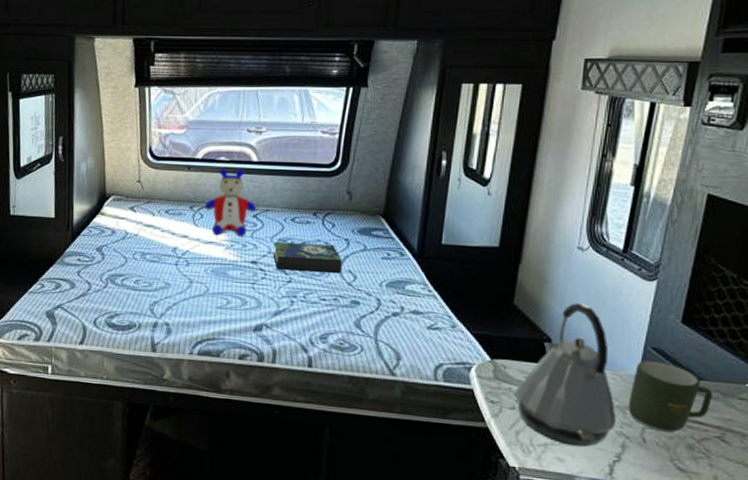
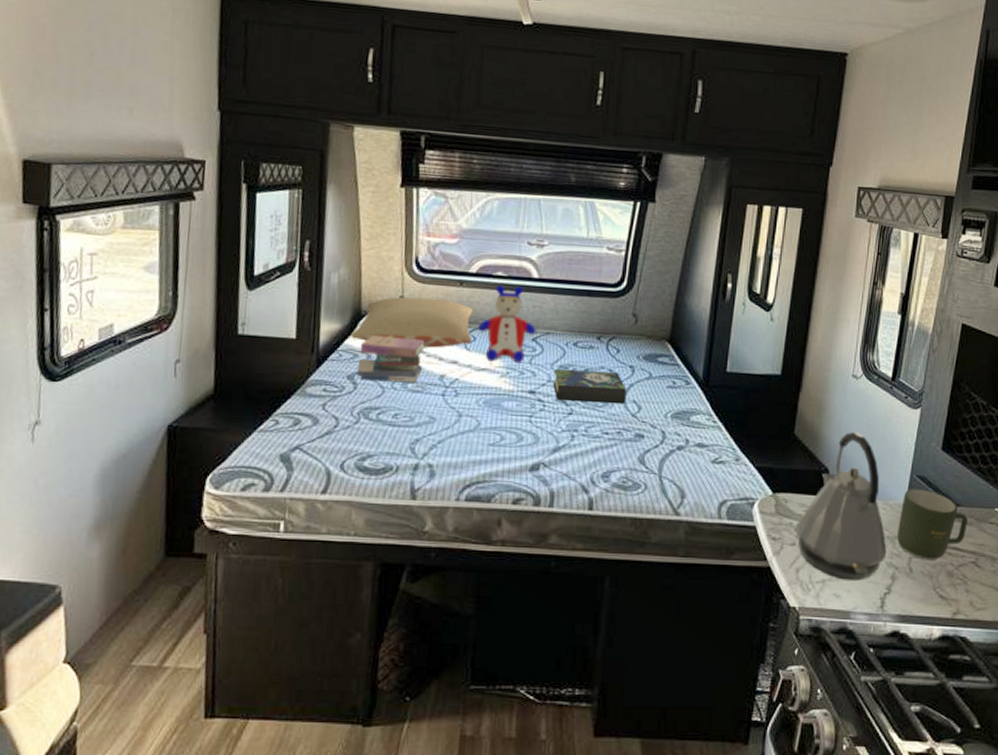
pillow: none [98,181,201,225] -> present [351,297,474,348]
books: none [104,214,160,254] -> present [356,336,425,383]

